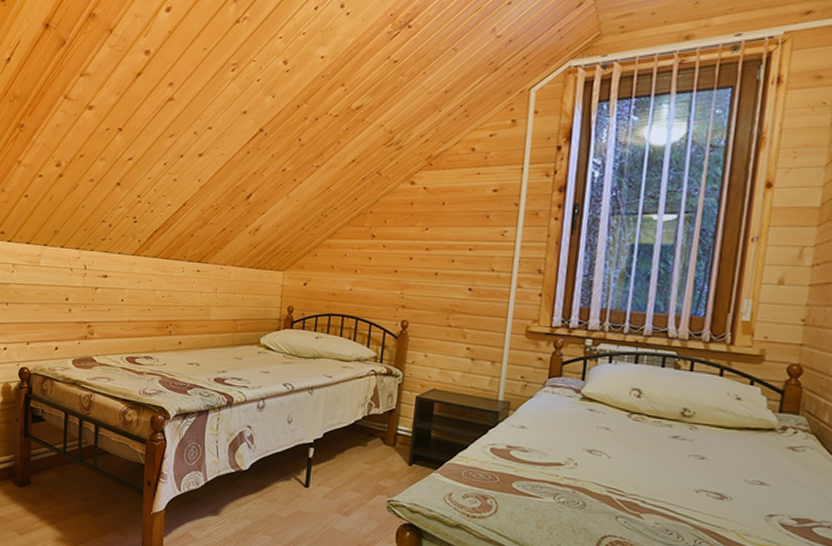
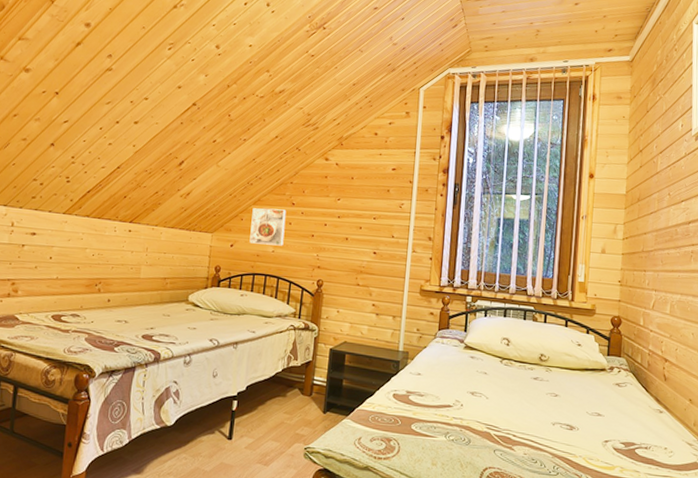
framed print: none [324,242,366,284] -> present [249,208,287,246]

